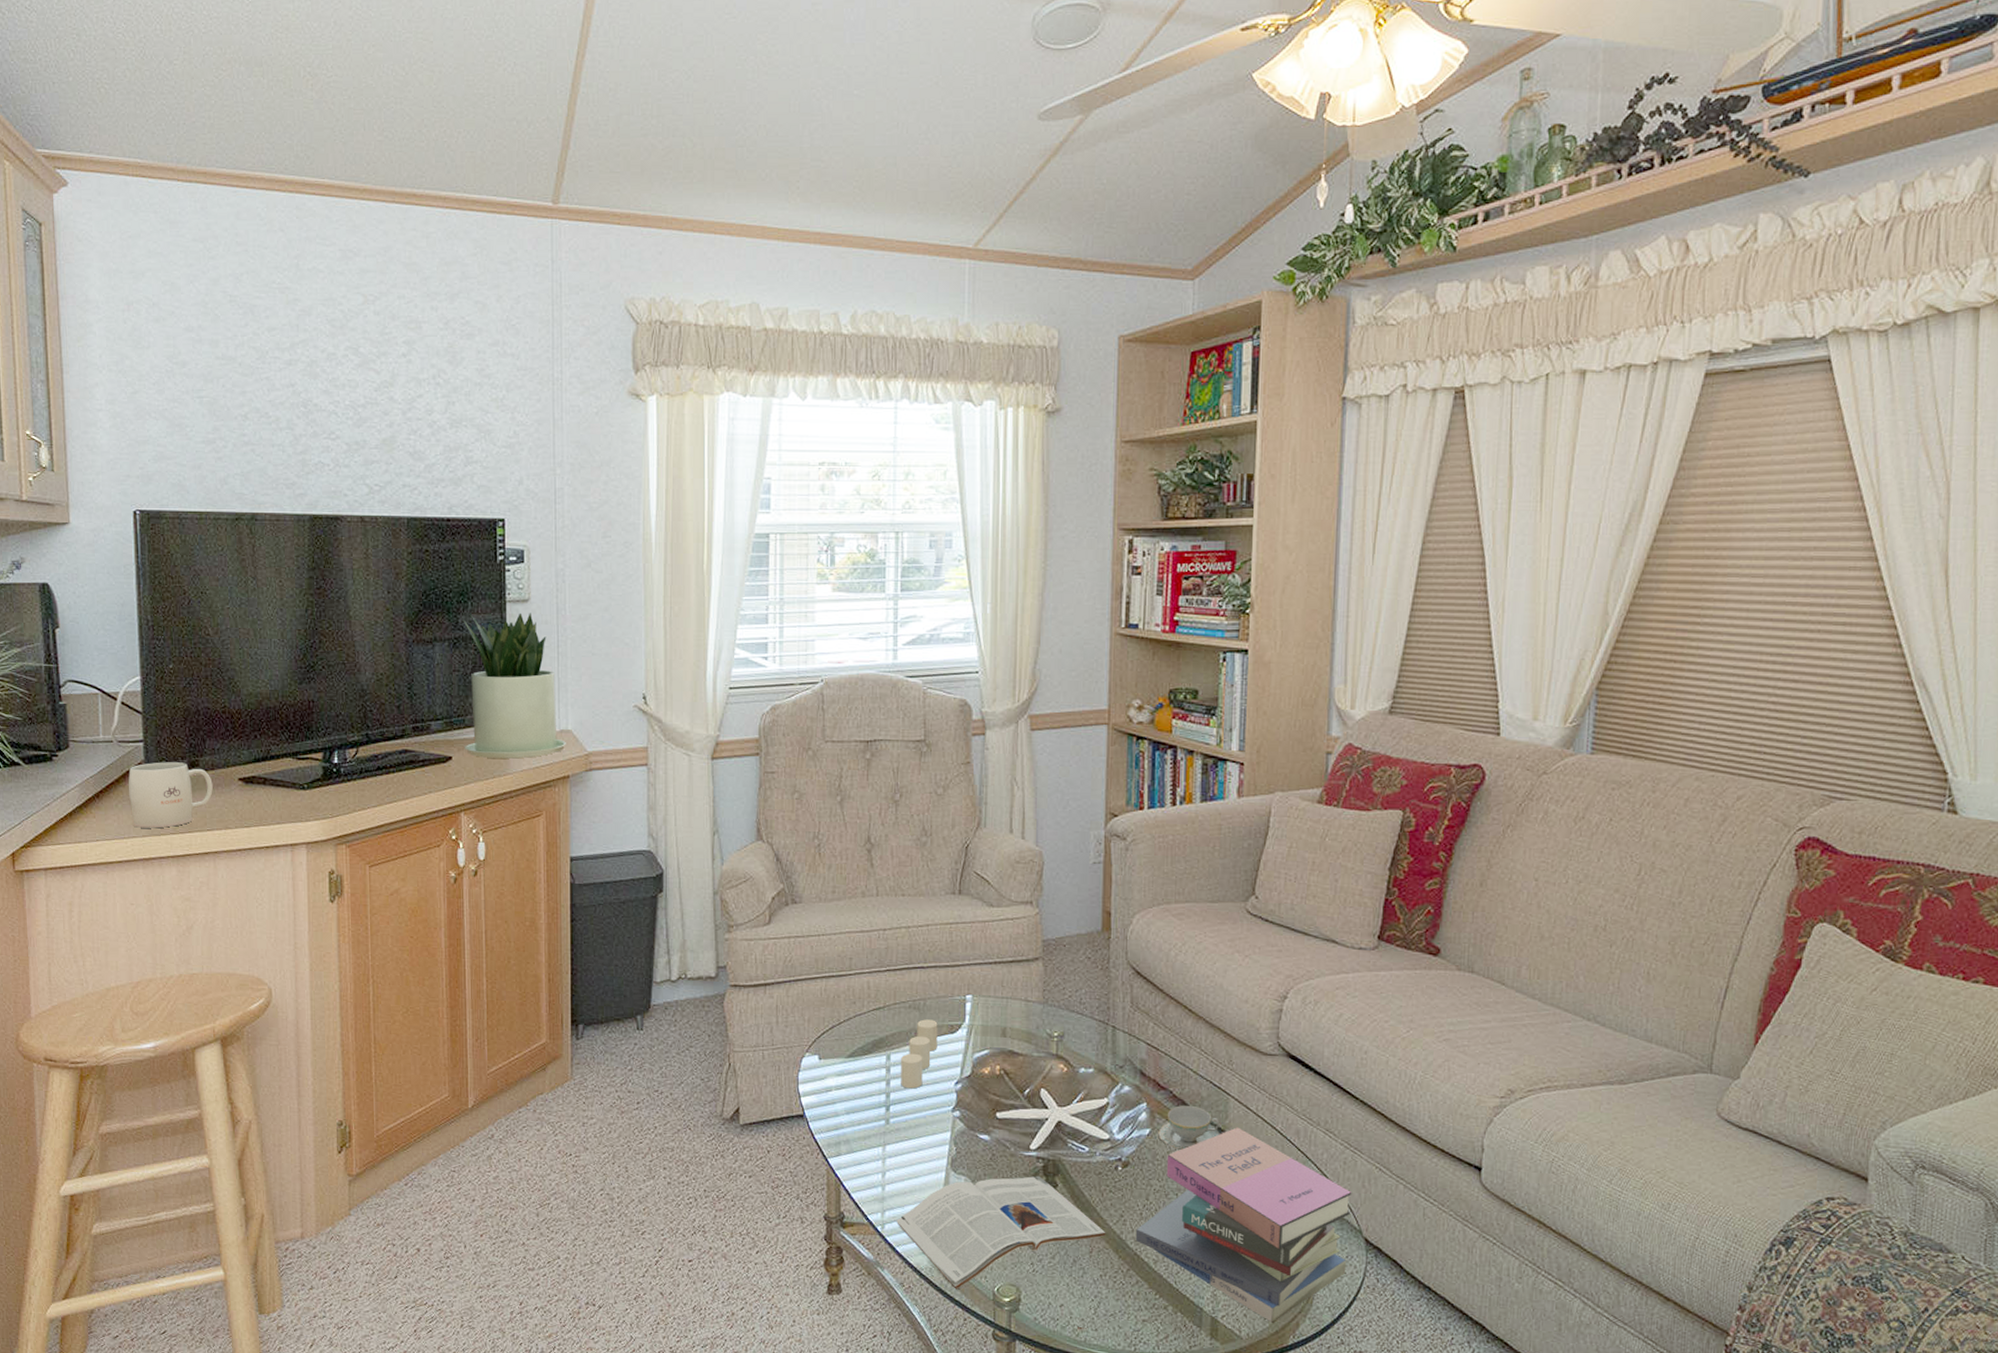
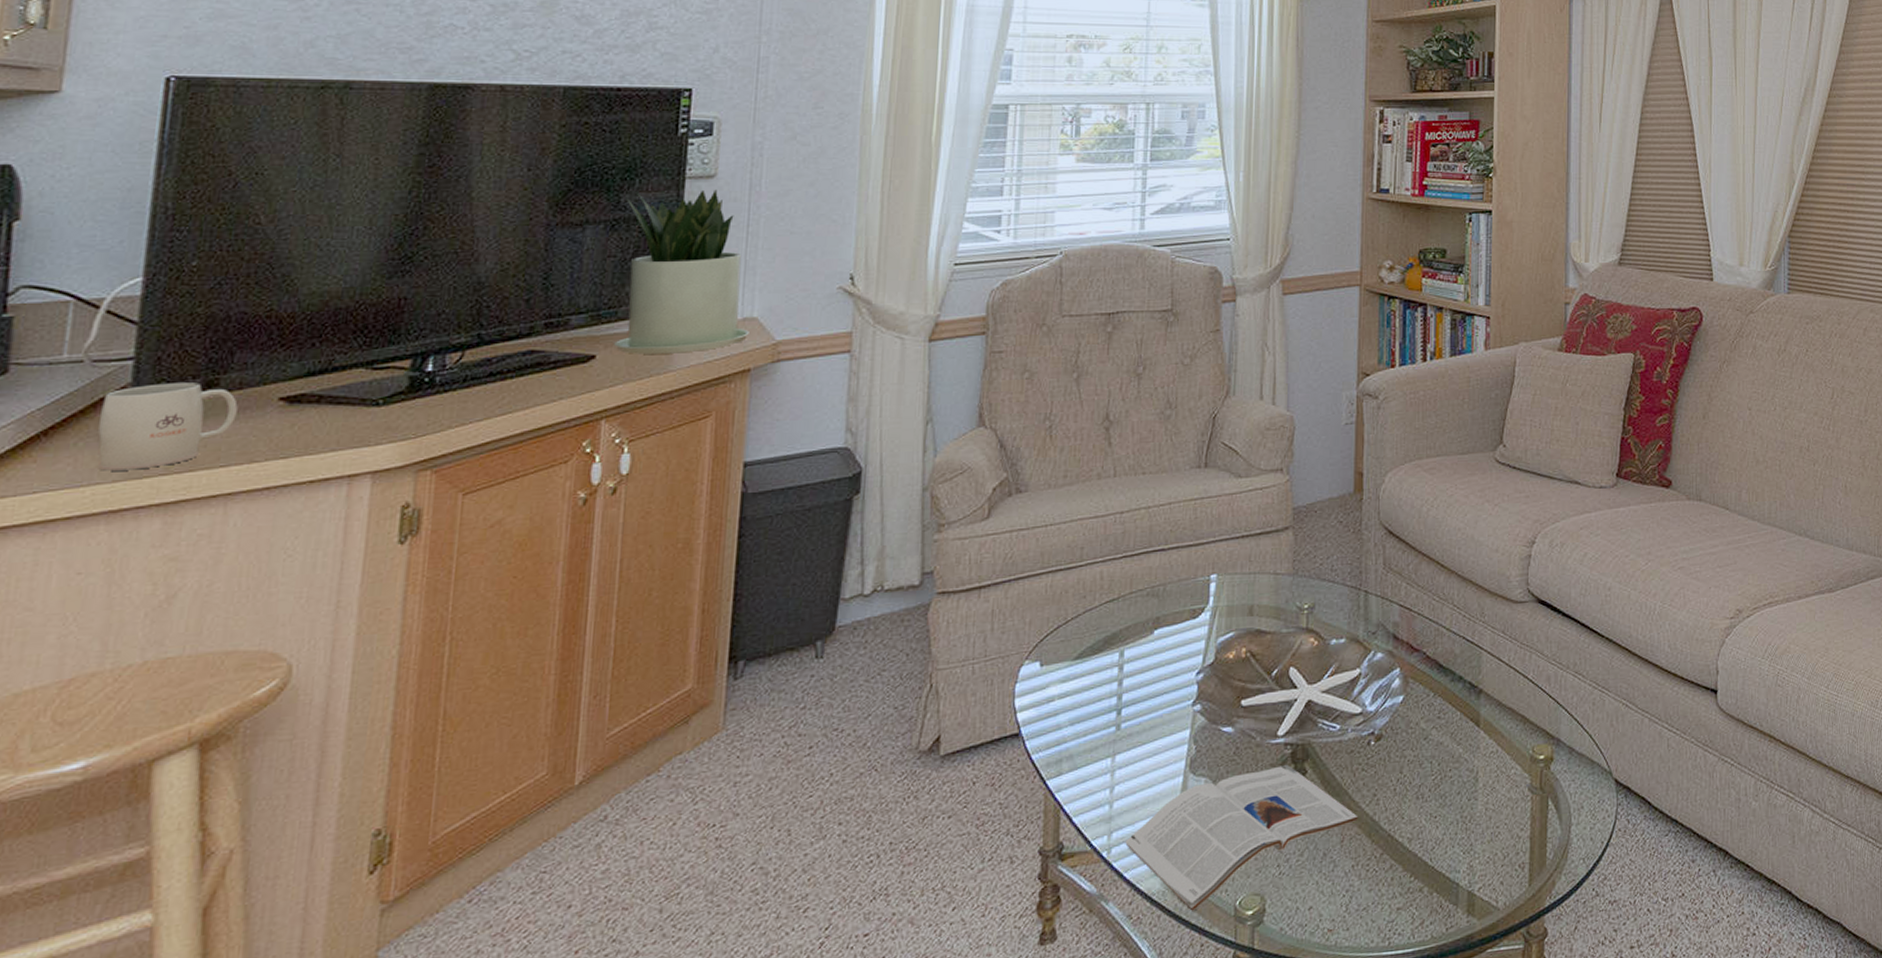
candle: present [901,1019,938,1089] -> none [1135,606,1179,687]
books: present [1135,1127,1352,1323] -> none [1389,681,1602,886]
teacup: present [1158,1105,1220,1150] -> none [1412,664,1474,714]

